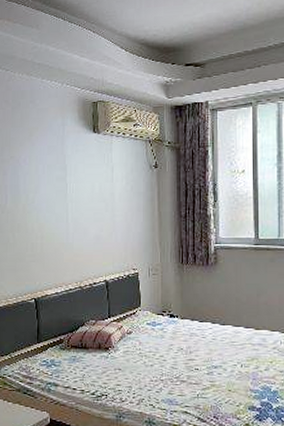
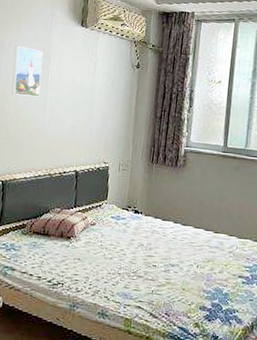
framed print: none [30,160,60,211] -> present [11,45,43,97]

